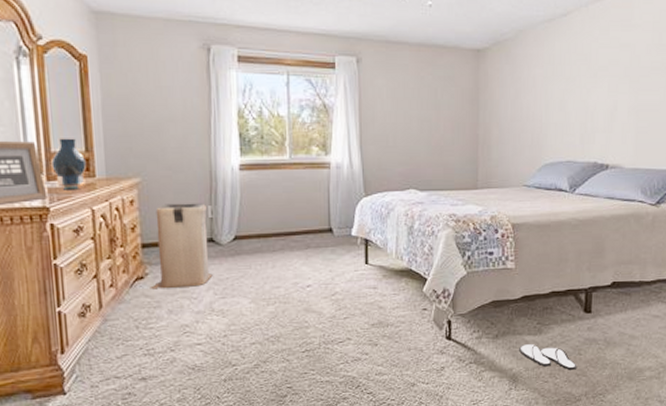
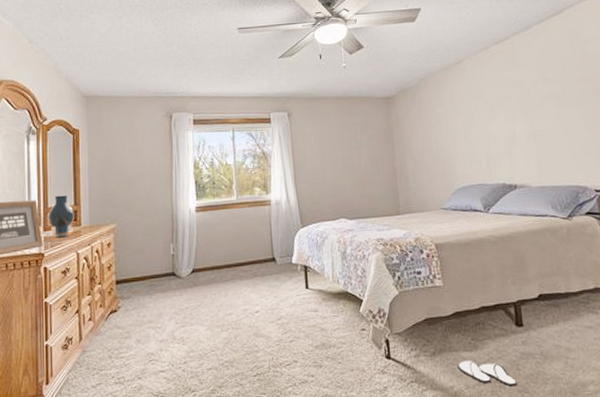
laundry basket: present [150,203,213,290] -> none [121,242,174,321]

